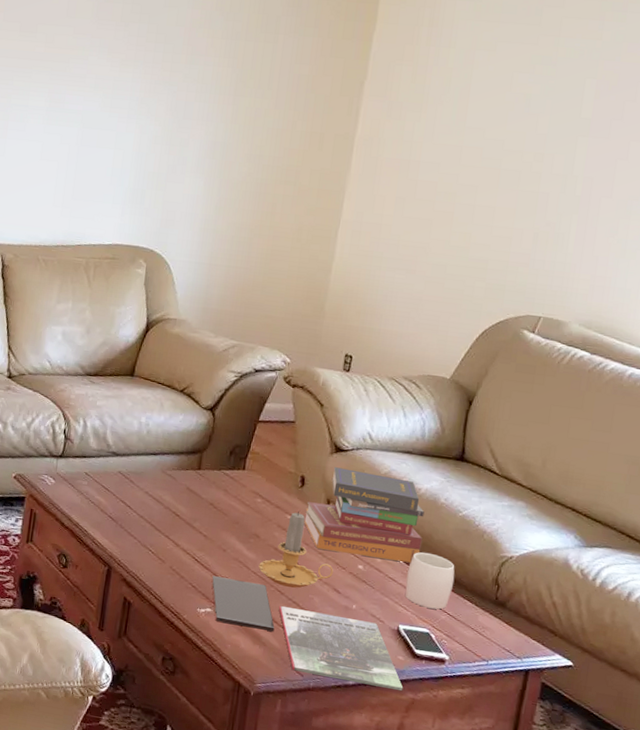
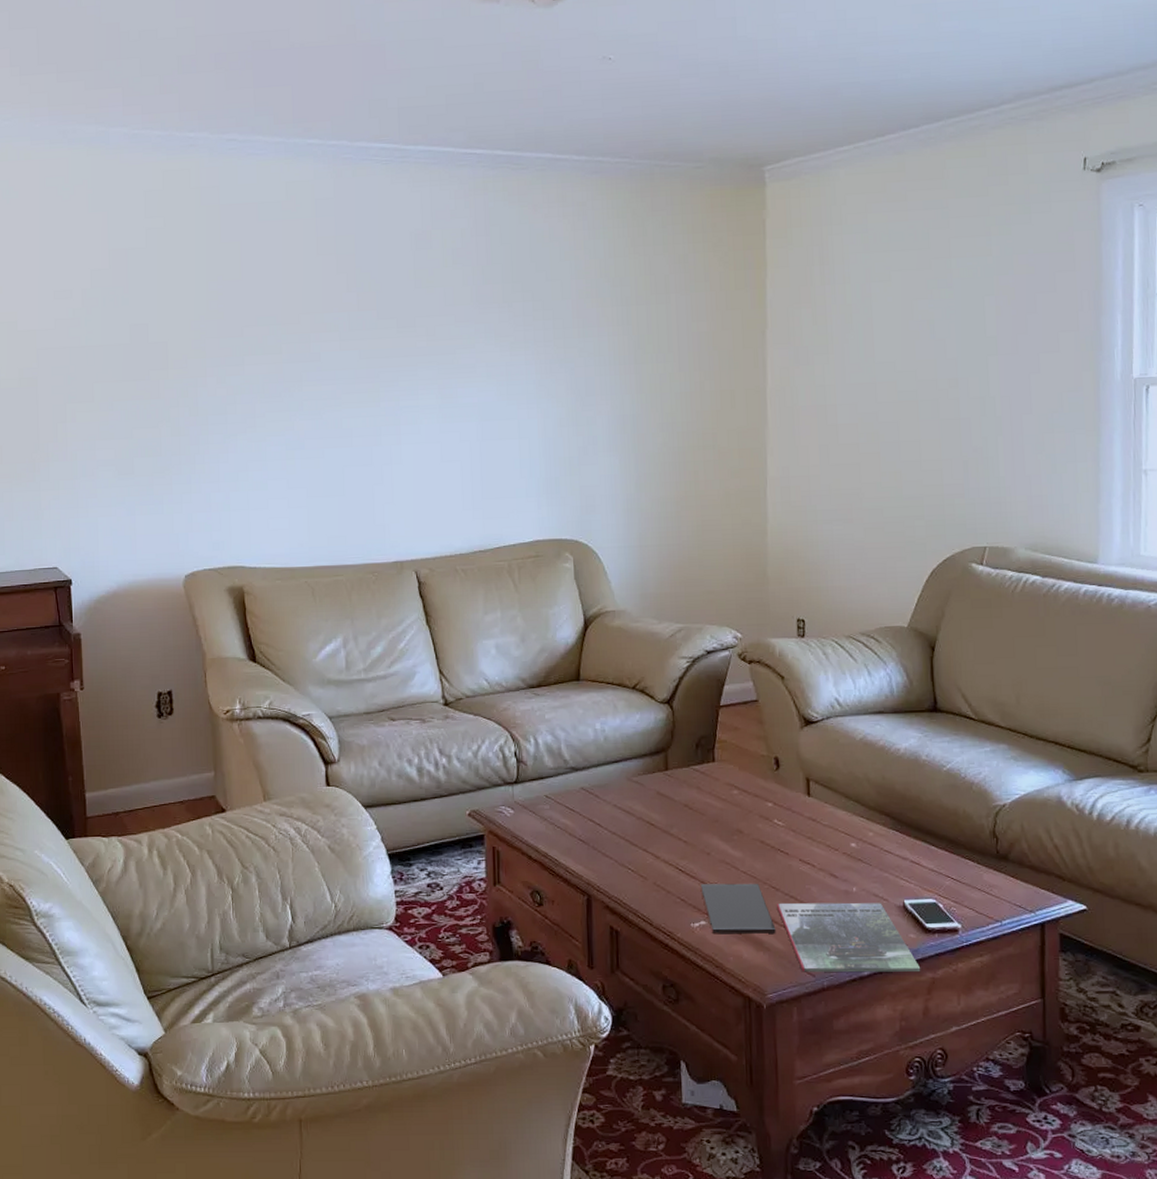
candle: present [258,511,333,588] -> none [747,796,826,881]
books: present [304,467,425,563] -> none [785,741,912,833]
mug: present [405,552,455,610] -> none [902,816,952,876]

